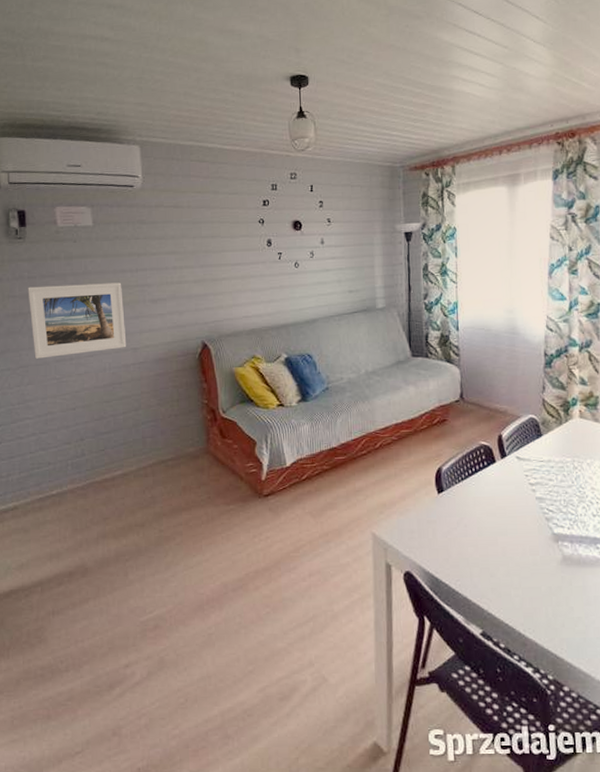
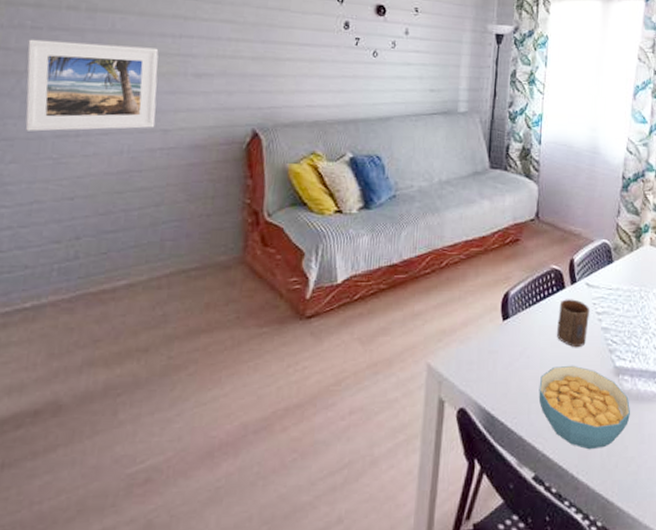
cereal bowl: none [479,532,573,610] -> present [538,365,630,450]
cup: none [491,472,523,517] -> present [557,299,590,348]

